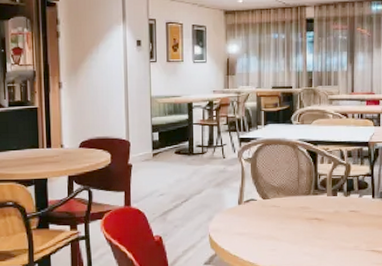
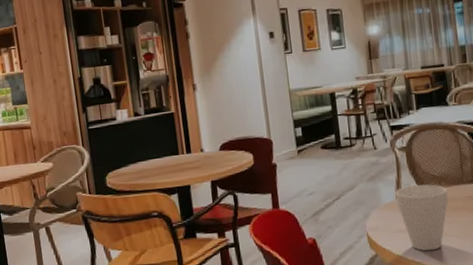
cup: none [237,193,284,254] -> present [395,184,449,251]

